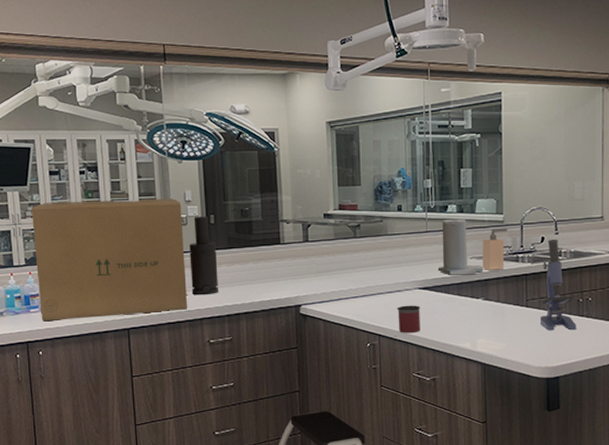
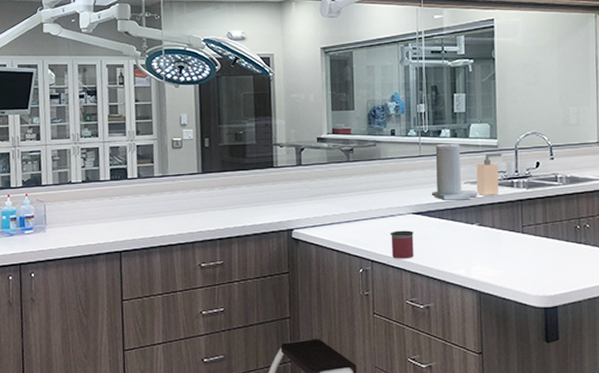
box: present [32,198,188,322] -> none [31,122,180,243]
dispenser: present [189,216,219,296] -> none [183,139,212,219]
microscope: present [540,240,576,331] -> none [536,165,574,258]

